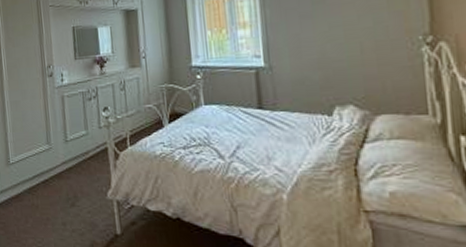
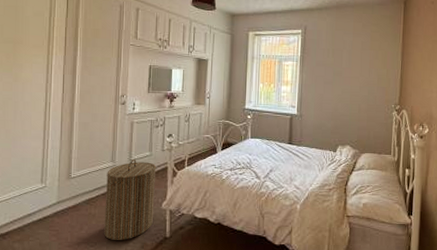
laundry hamper: none [44,140,100,238] -> present [104,159,157,241]

